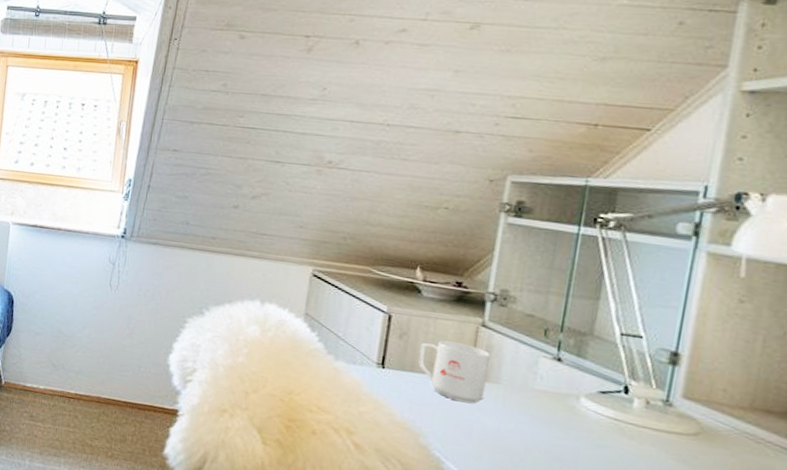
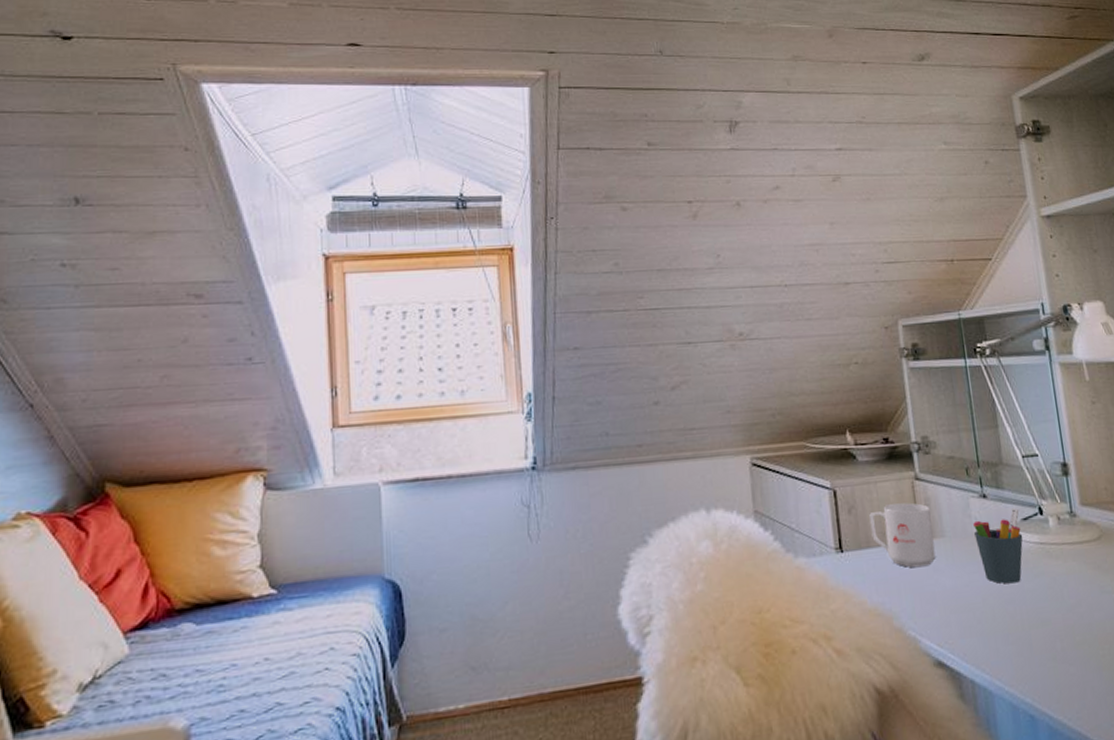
pen holder: none [534,379,599,447] -> present [973,508,1023,584]

